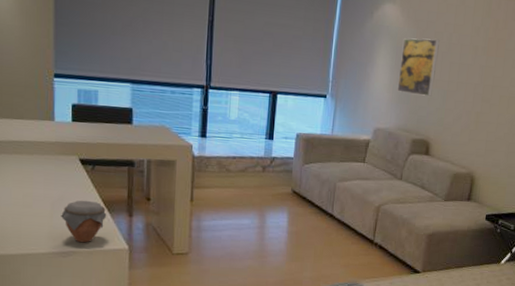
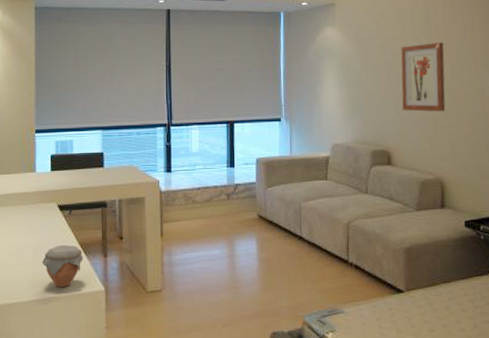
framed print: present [397,38,440,96] -> none [348,53,385,107]
wall art: none [448,36,501,109] -> present [401,42,446,112]

